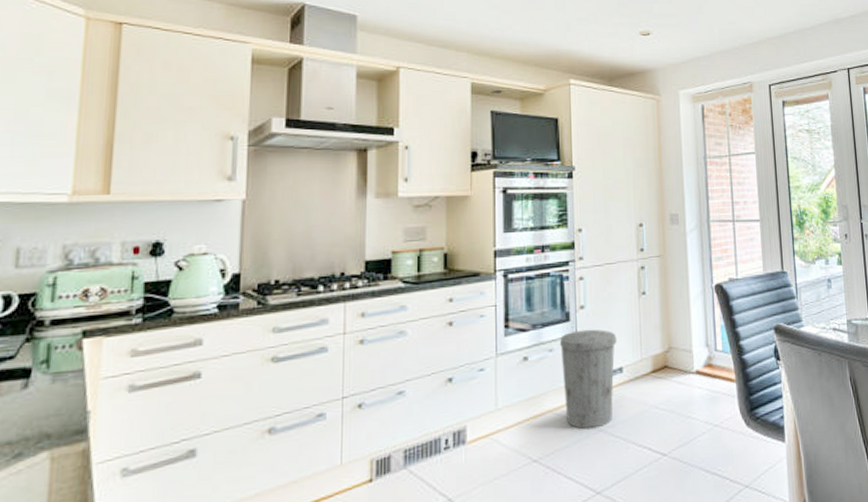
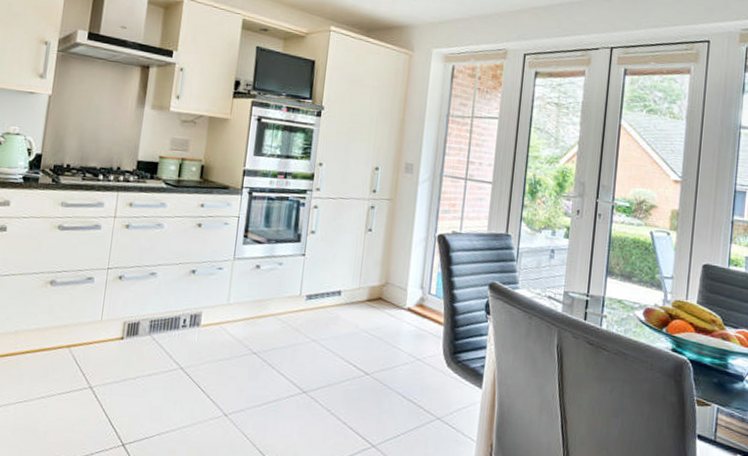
trash can: present [560,329,617,429] -> none [286,251,340,338]

